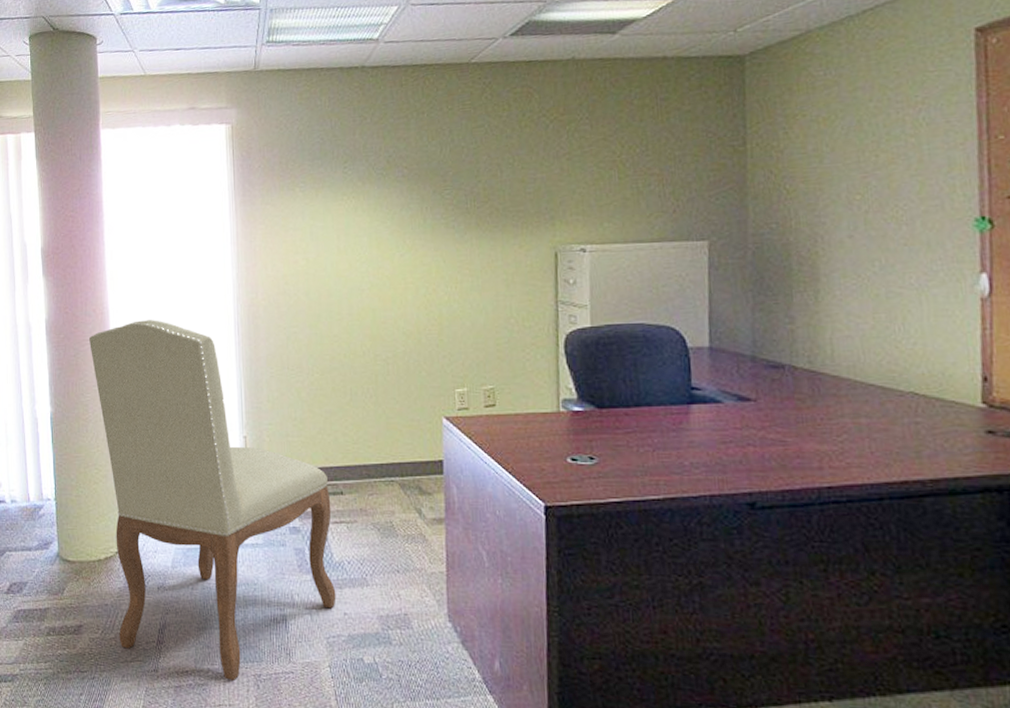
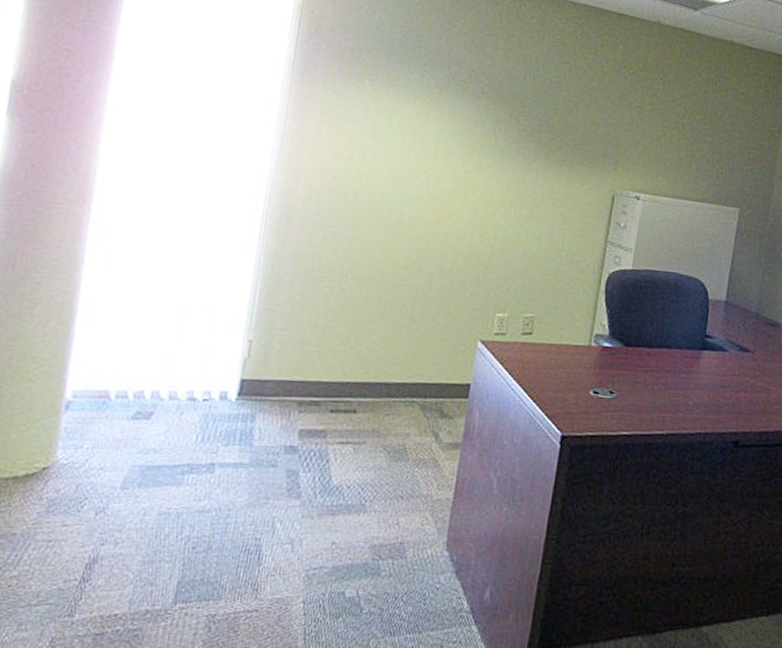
chair: present [89,320,337,681] -> none [24,190,342,623]

